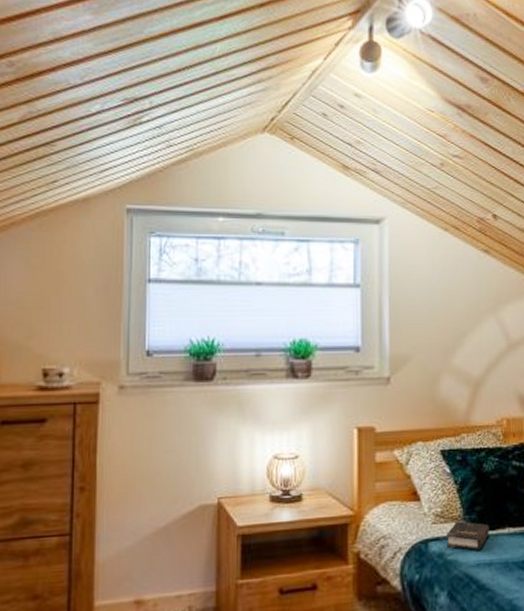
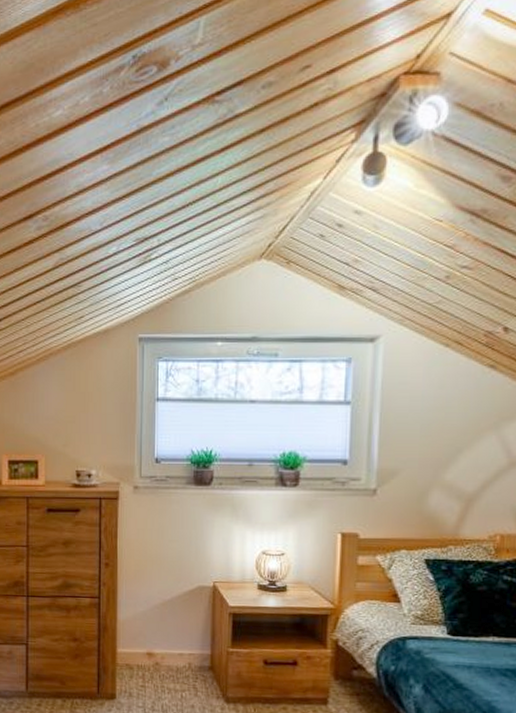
hardback book: present [446,521,489,551] -> none [424,625,472,654]

